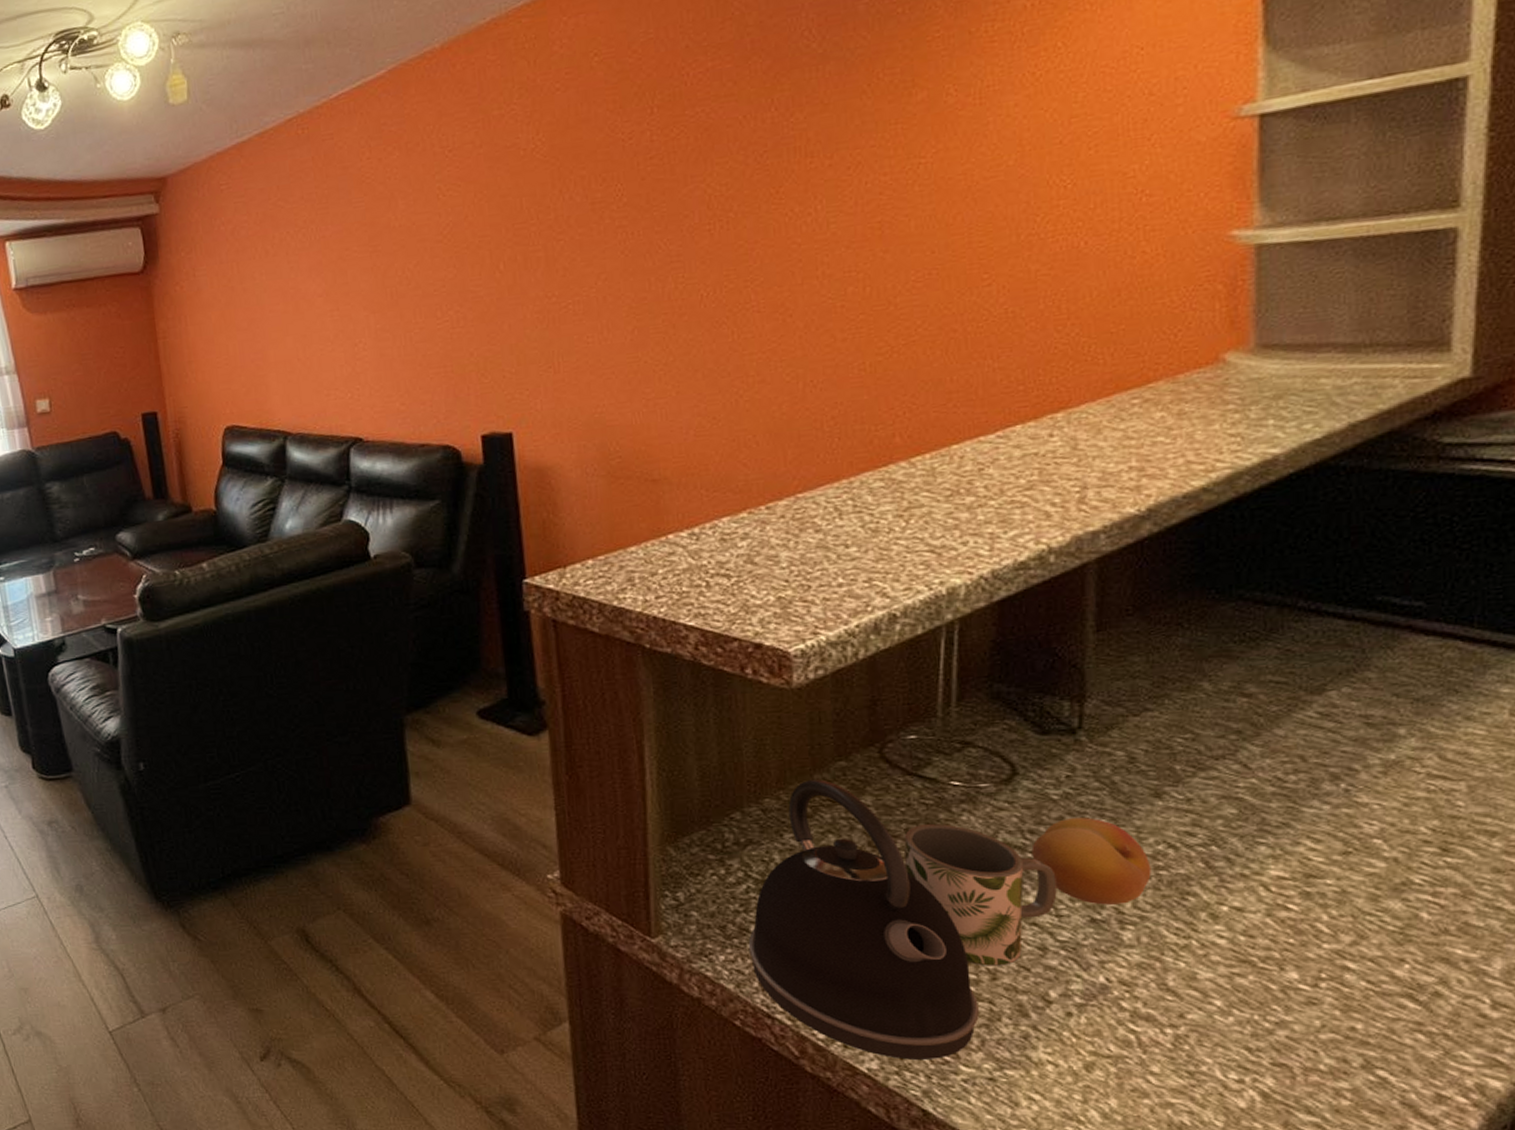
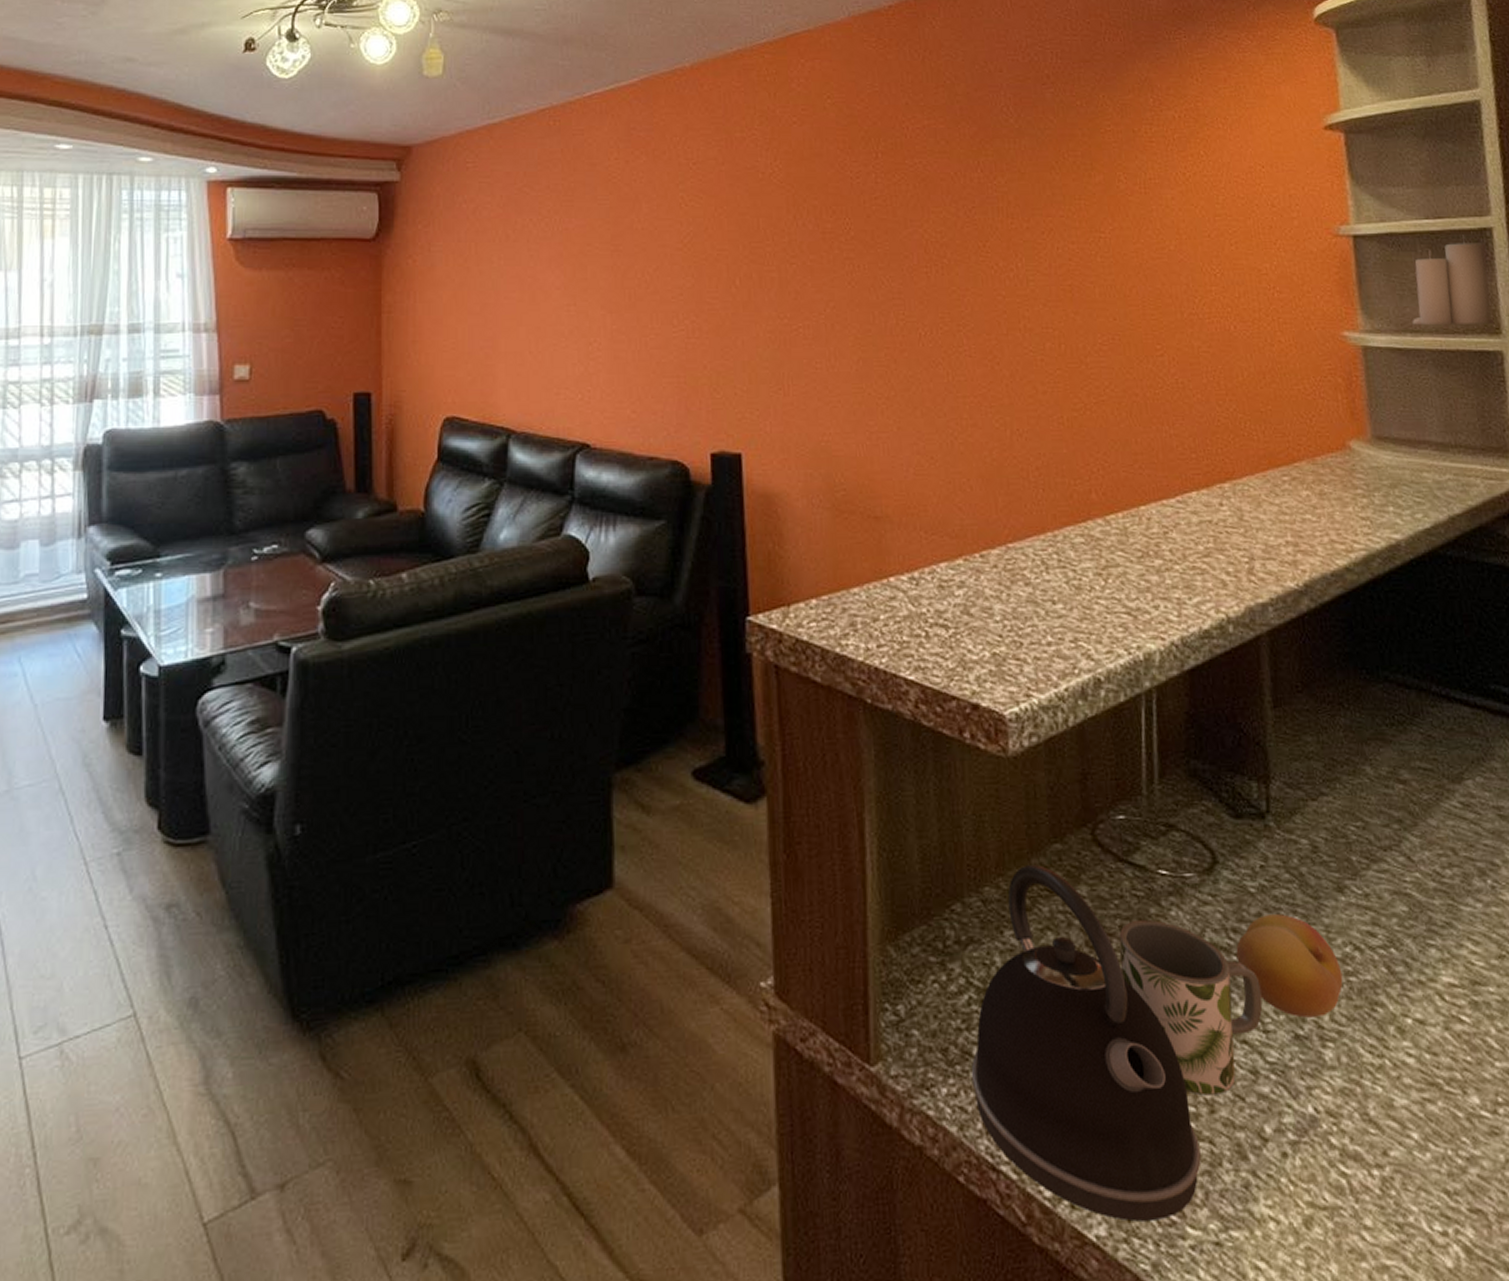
candle: none [1330,91,1453,211] -> present [1412,235,1494,325]

